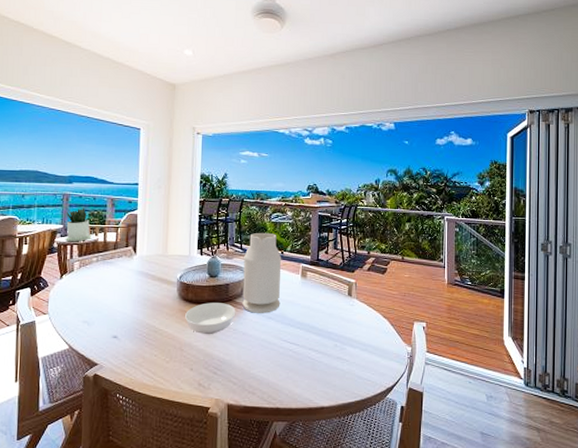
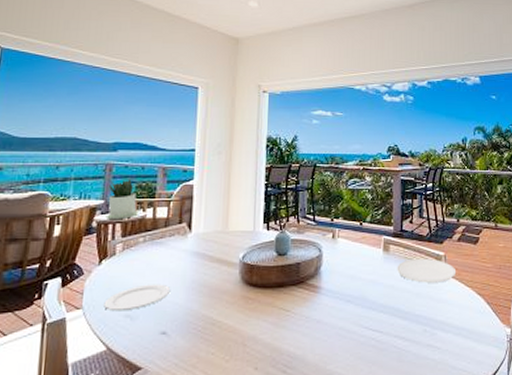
plate: none [65,296,120,318] -> present [104,284,171,312]
bowl: present [185,302,236,335] -> none [249,285,309,325]
water jug: present [242,232,282,313] -> none [316,201,361,296]
plate: none [313,284,366,306] -> present [397,258,457,283]

